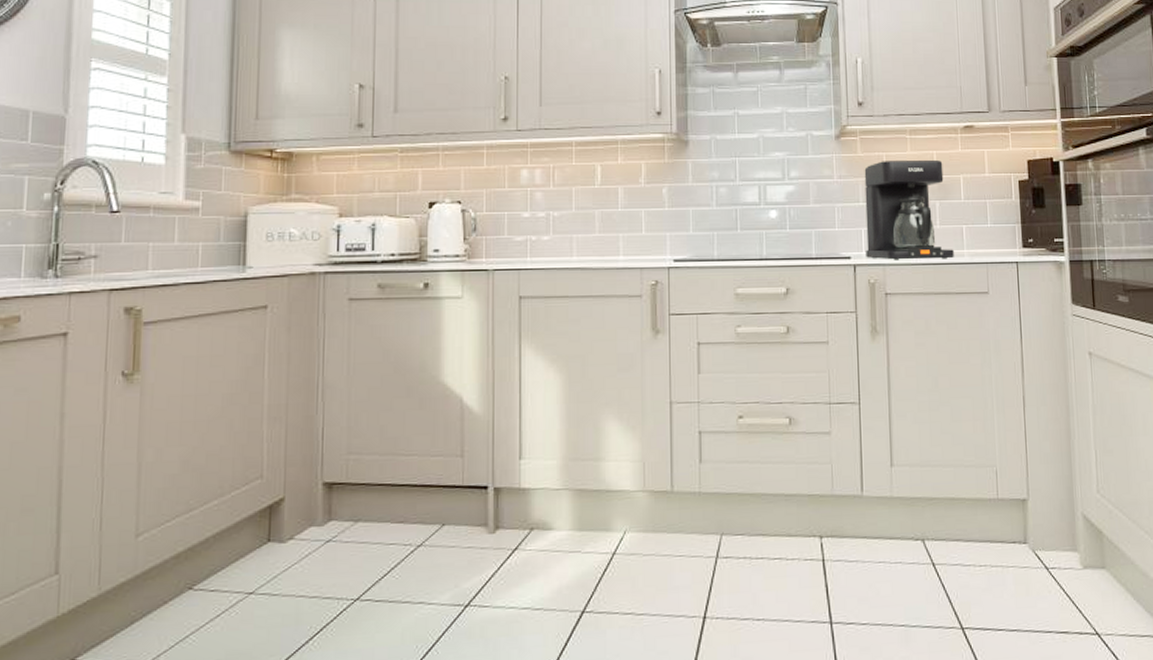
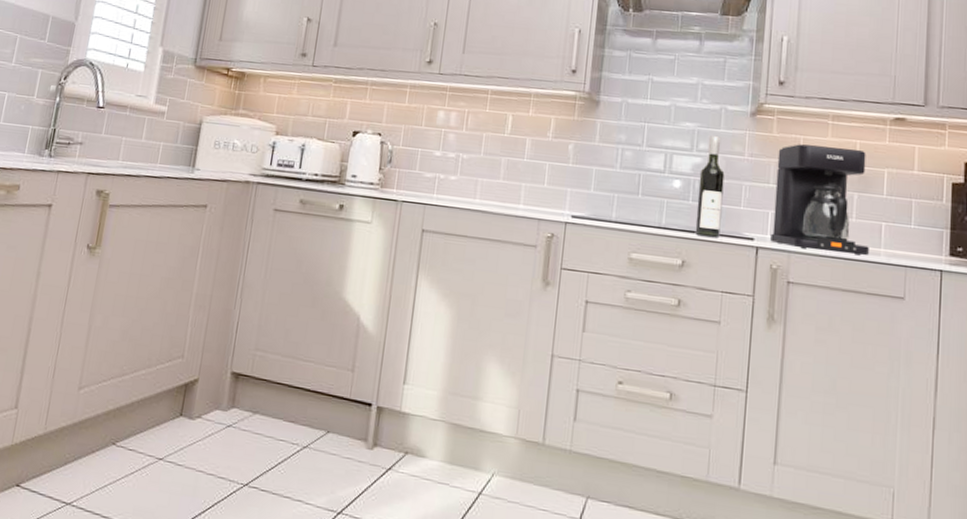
bottle: none [793,163,819,262] -> present [695,136,725,239]

